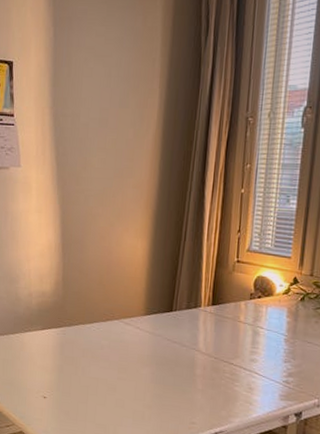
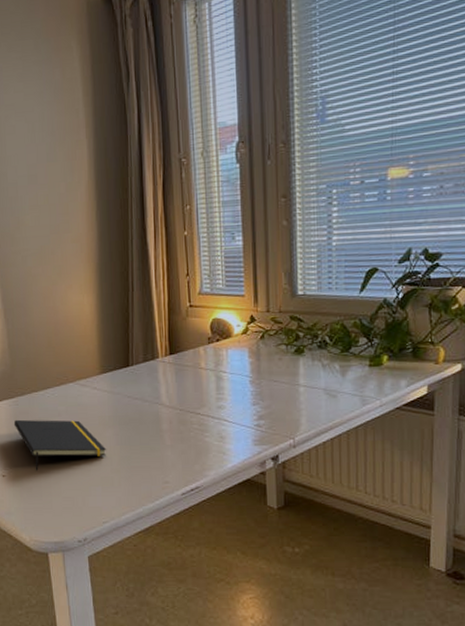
notepad: none [59,347,142,397] -> present [13,419,107,471]

